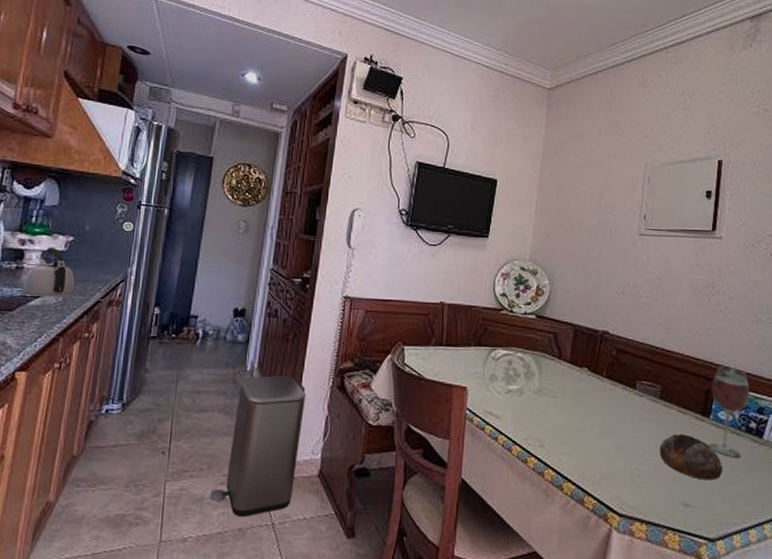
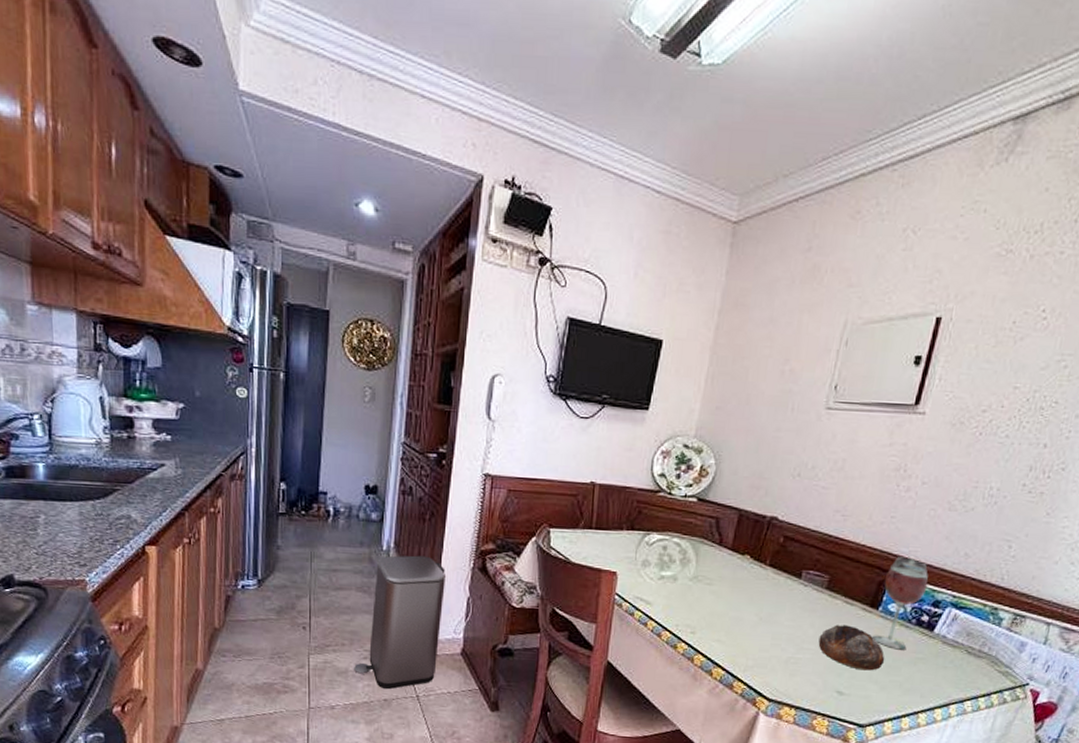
kettle: present [20,247,75,298] -> none [136,414,193,471]

